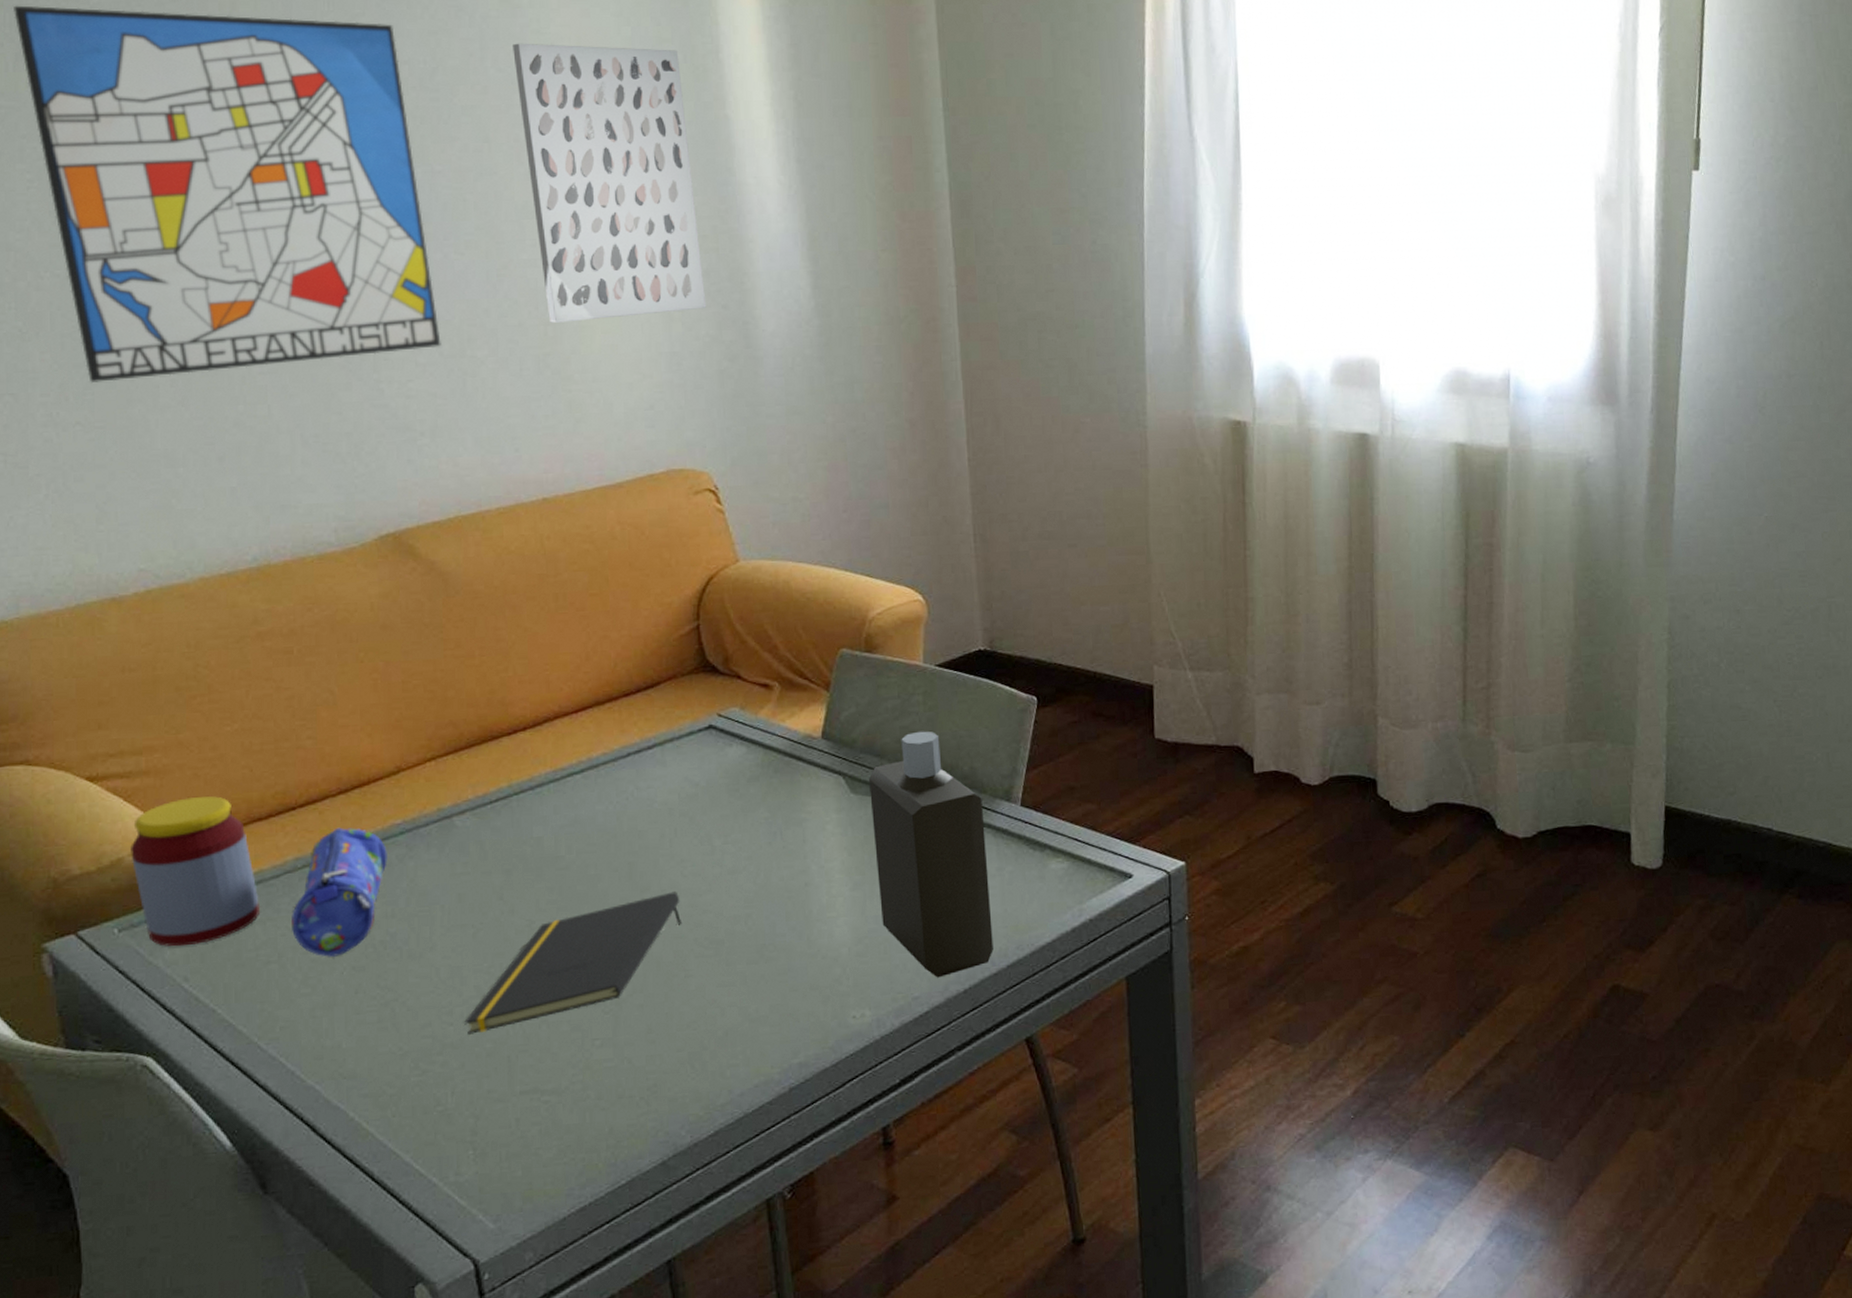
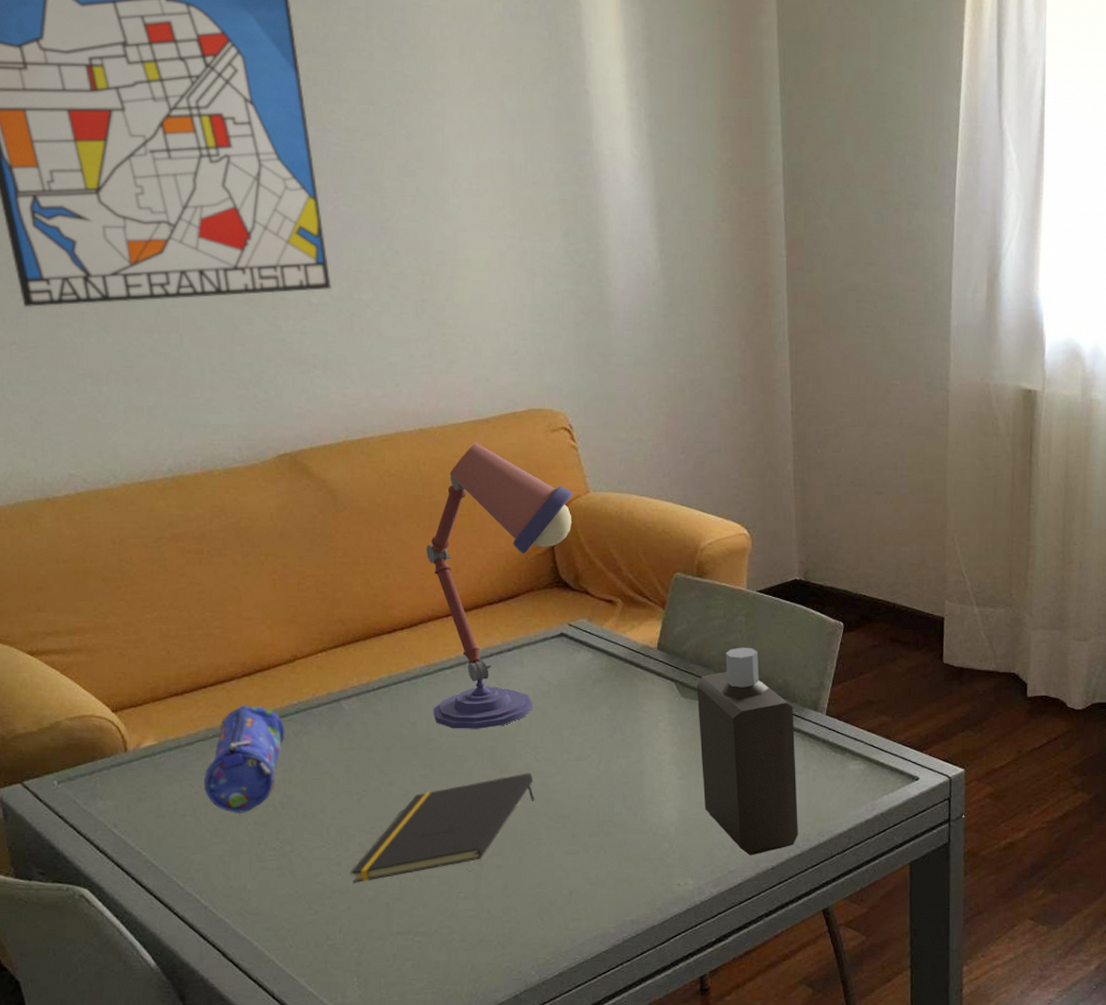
jar: present [130,796,260,947] -> none [67,673,177,798]
wall art: present [513,43,707,323] -> none [396,14,565,273]
desk lamp: none [551,511,720,844] -> present [426,443,573,729]

